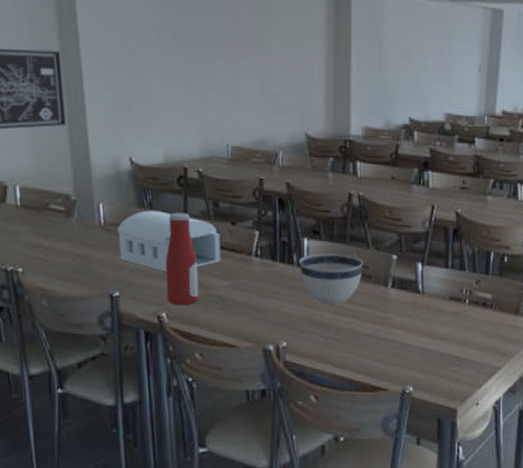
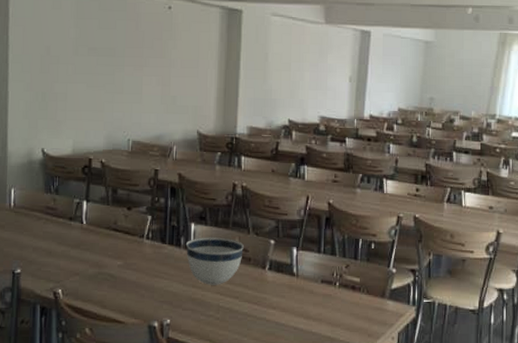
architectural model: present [117,210,221,272] -> none [24,195,117,252]
bottle: present [165,213,199,305] -> none [64,198,95,283]

